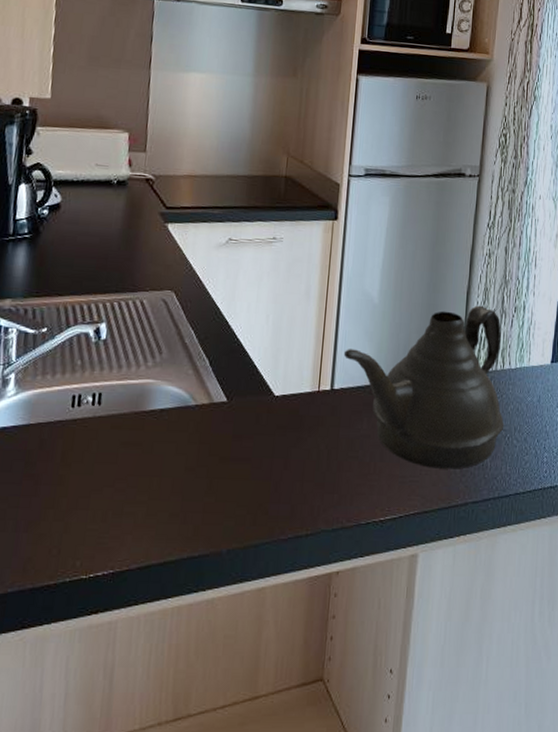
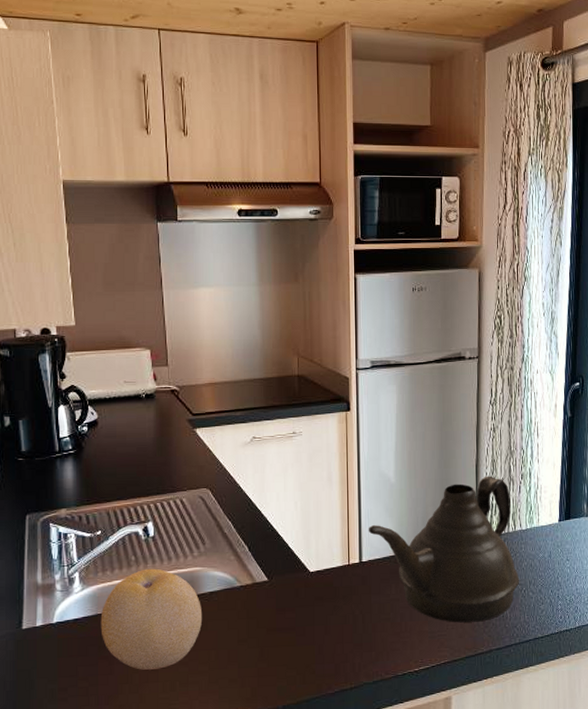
fruit: none [30,376,149,494] -> present [100,568,203,670]

